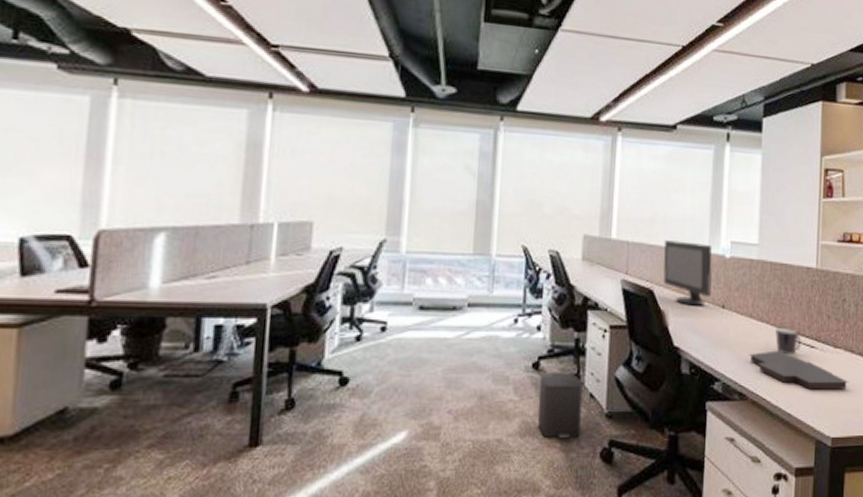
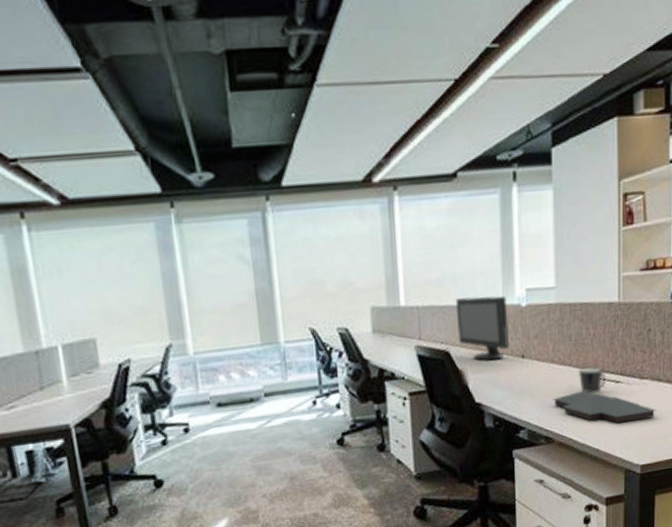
pedal bin: present [537,372,583,439] -> none [346,444,392,507]

